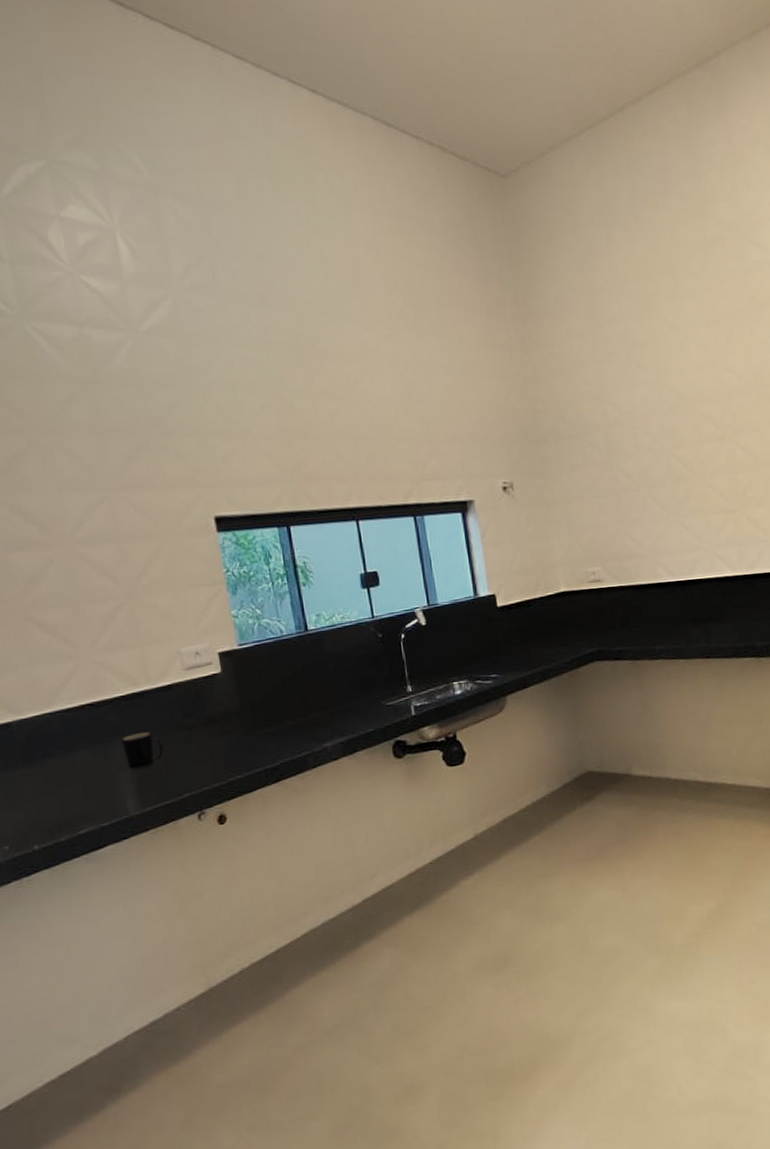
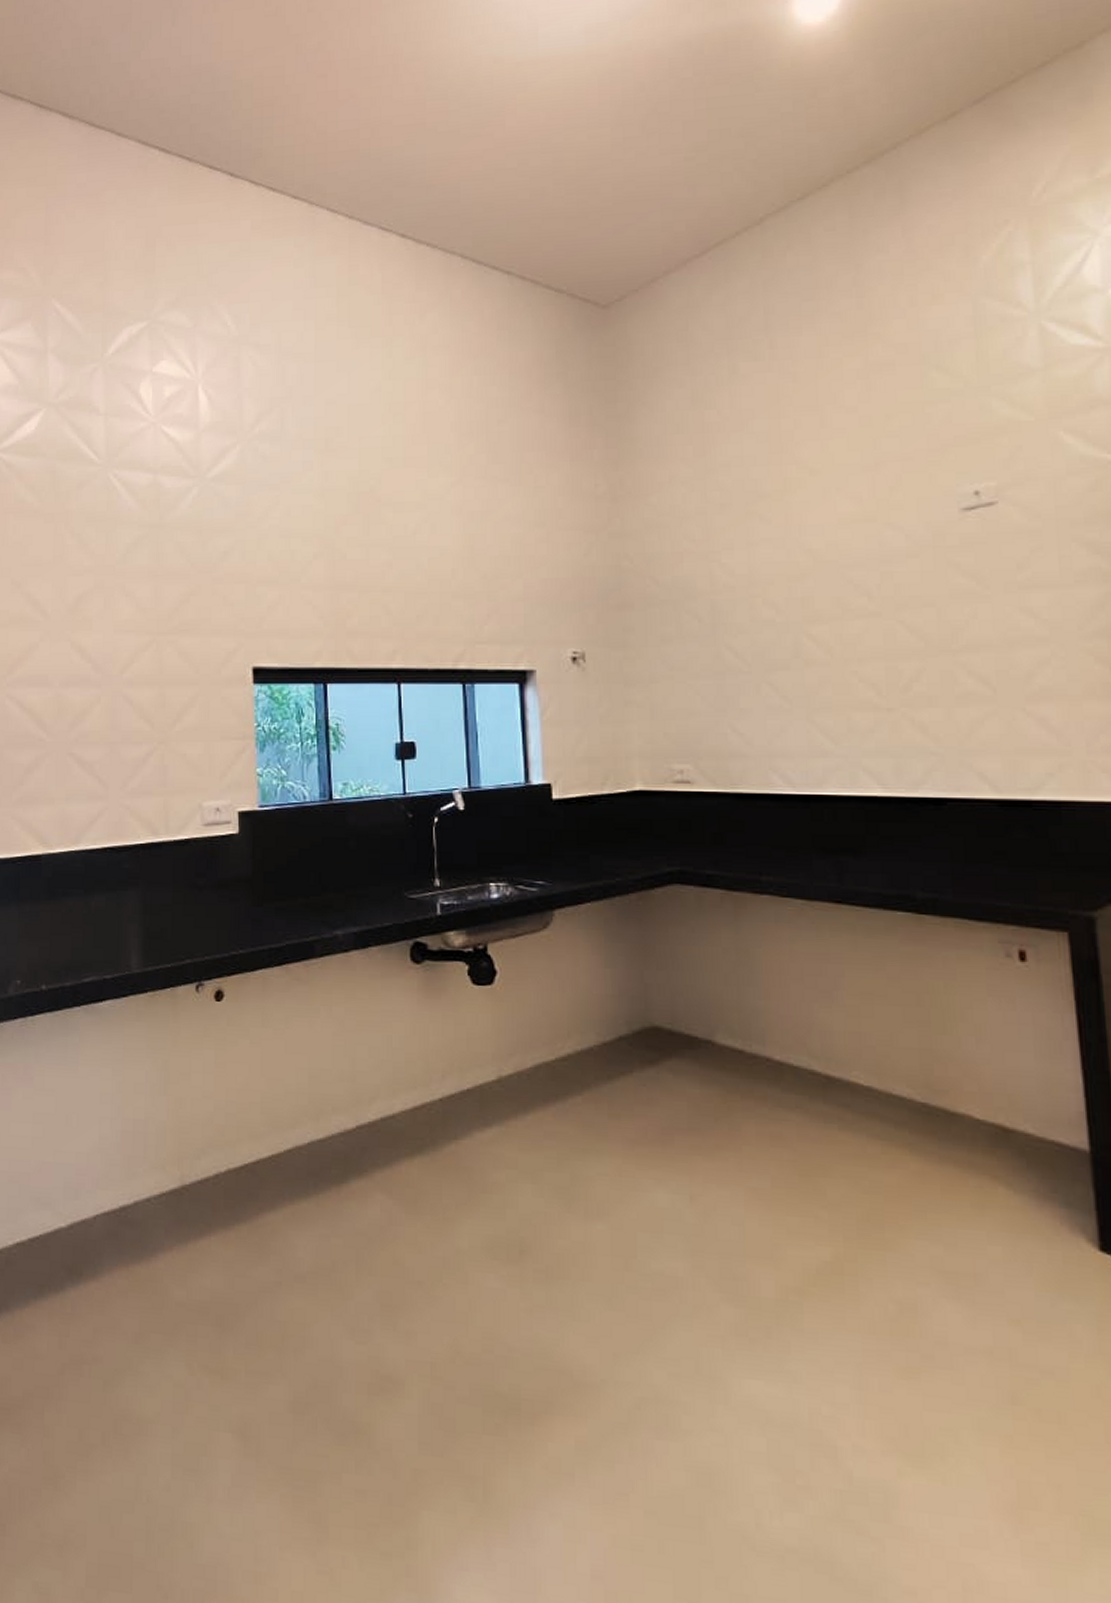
mug: present [121,732,164,771] -> none [134,886,172,926]

